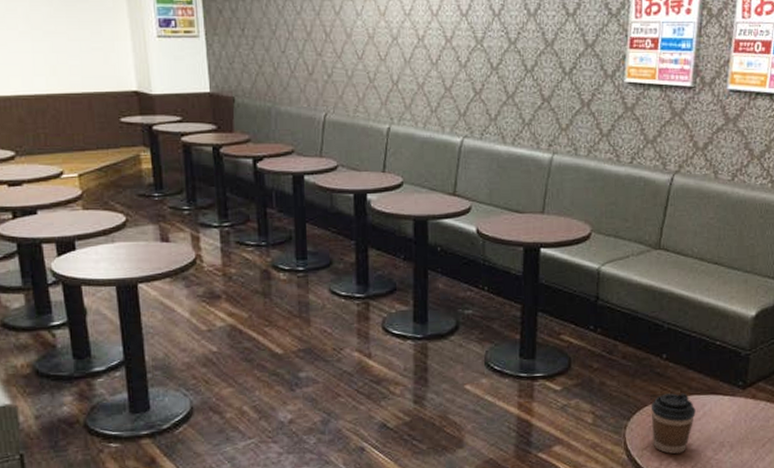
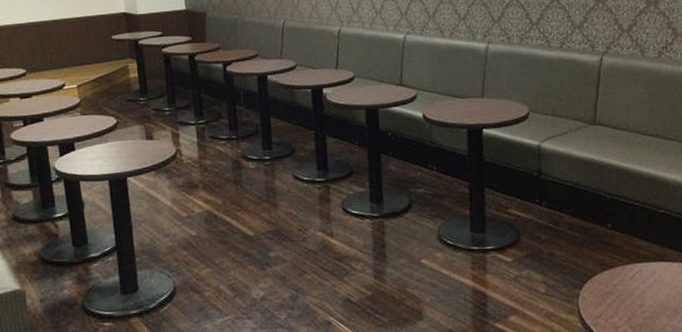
coffee cup: present [650,393,696,454] -> none [601,260,646,321]

